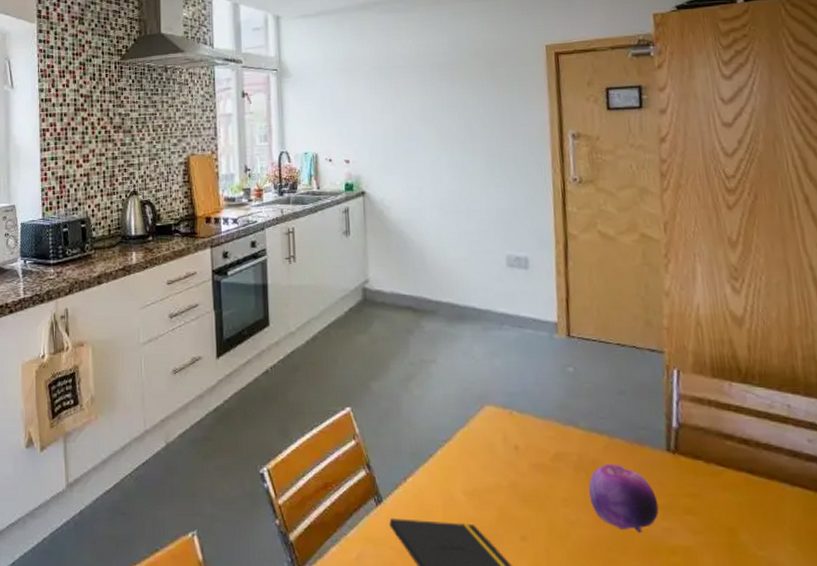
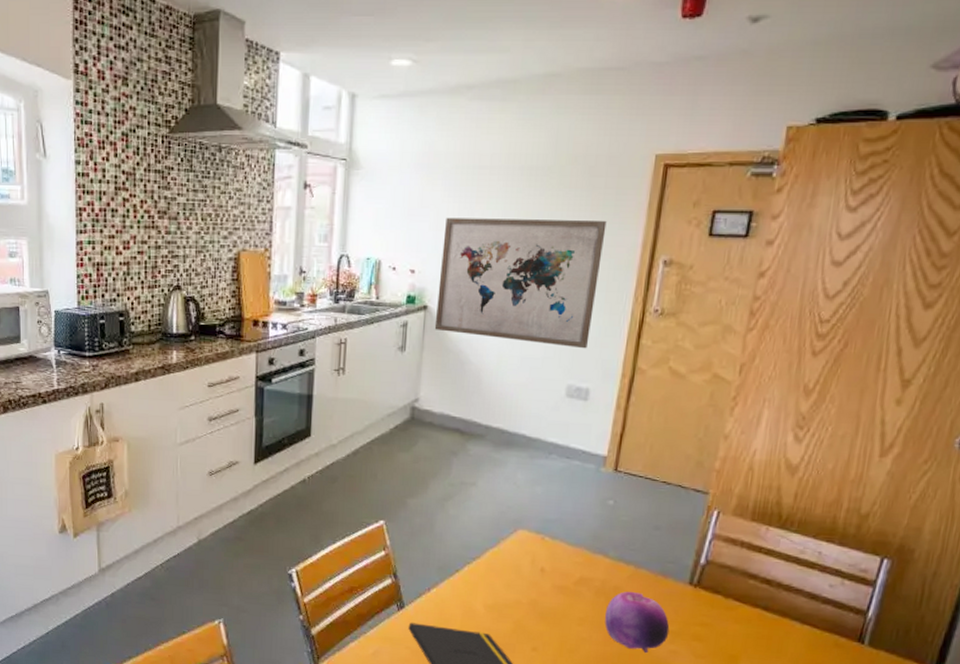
wall art: none [371,104,519,220] -> present [434,217,607,349]

